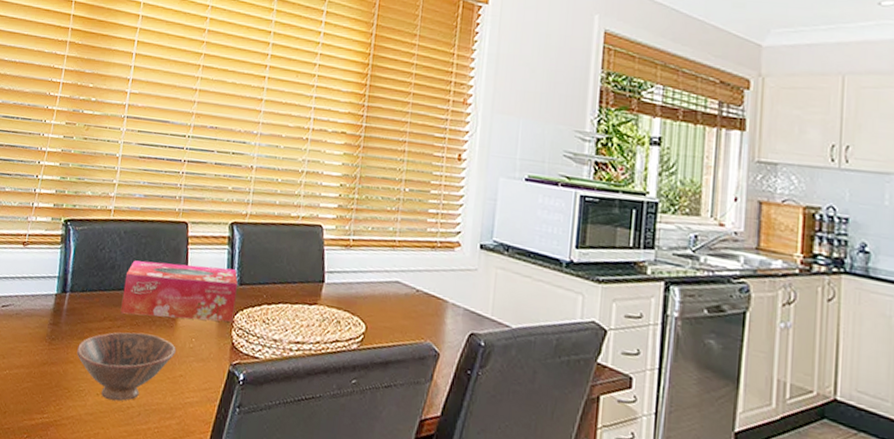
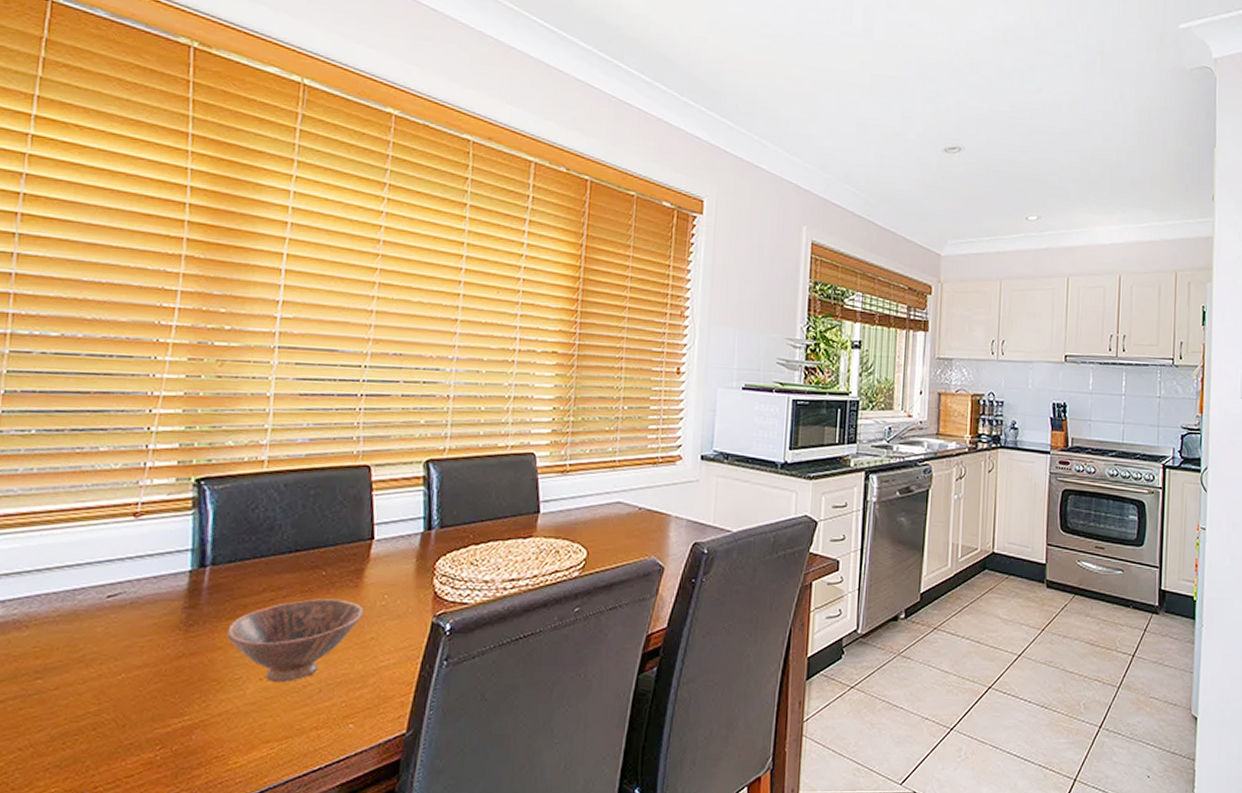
tissue box: present [120,260,238,322] -> none [286,511,438,580]

